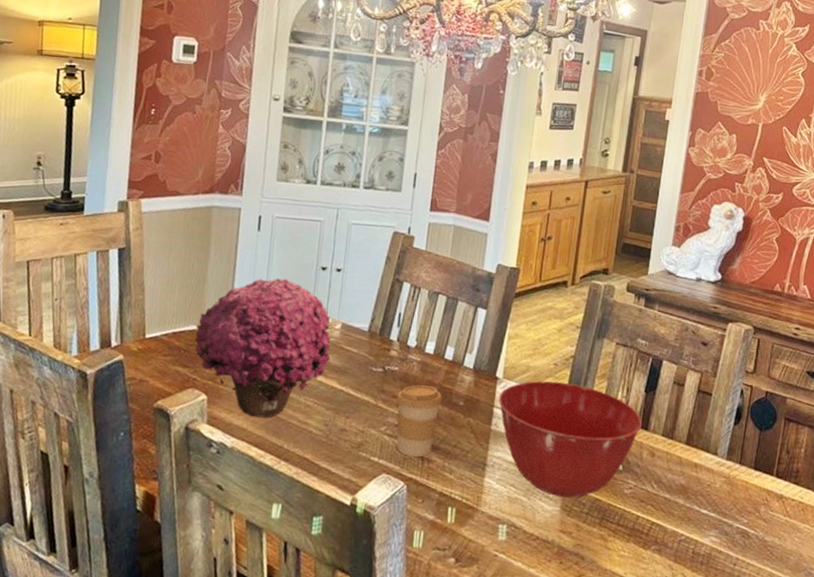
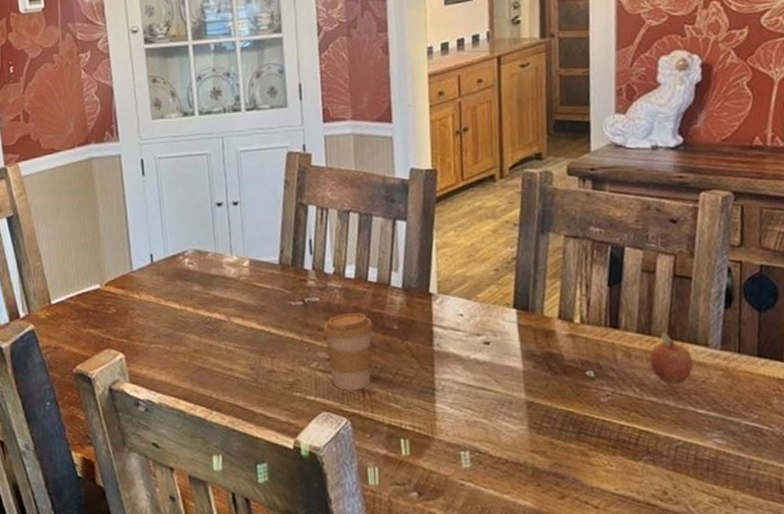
flower: present [195,278,331,418] -> none [100,221,244,370]
mixing bowl: present [498,381,643,498] -> none [436,288,611,414]
fruit: none [669,437,703,485] -> present [650,331,693,384]

